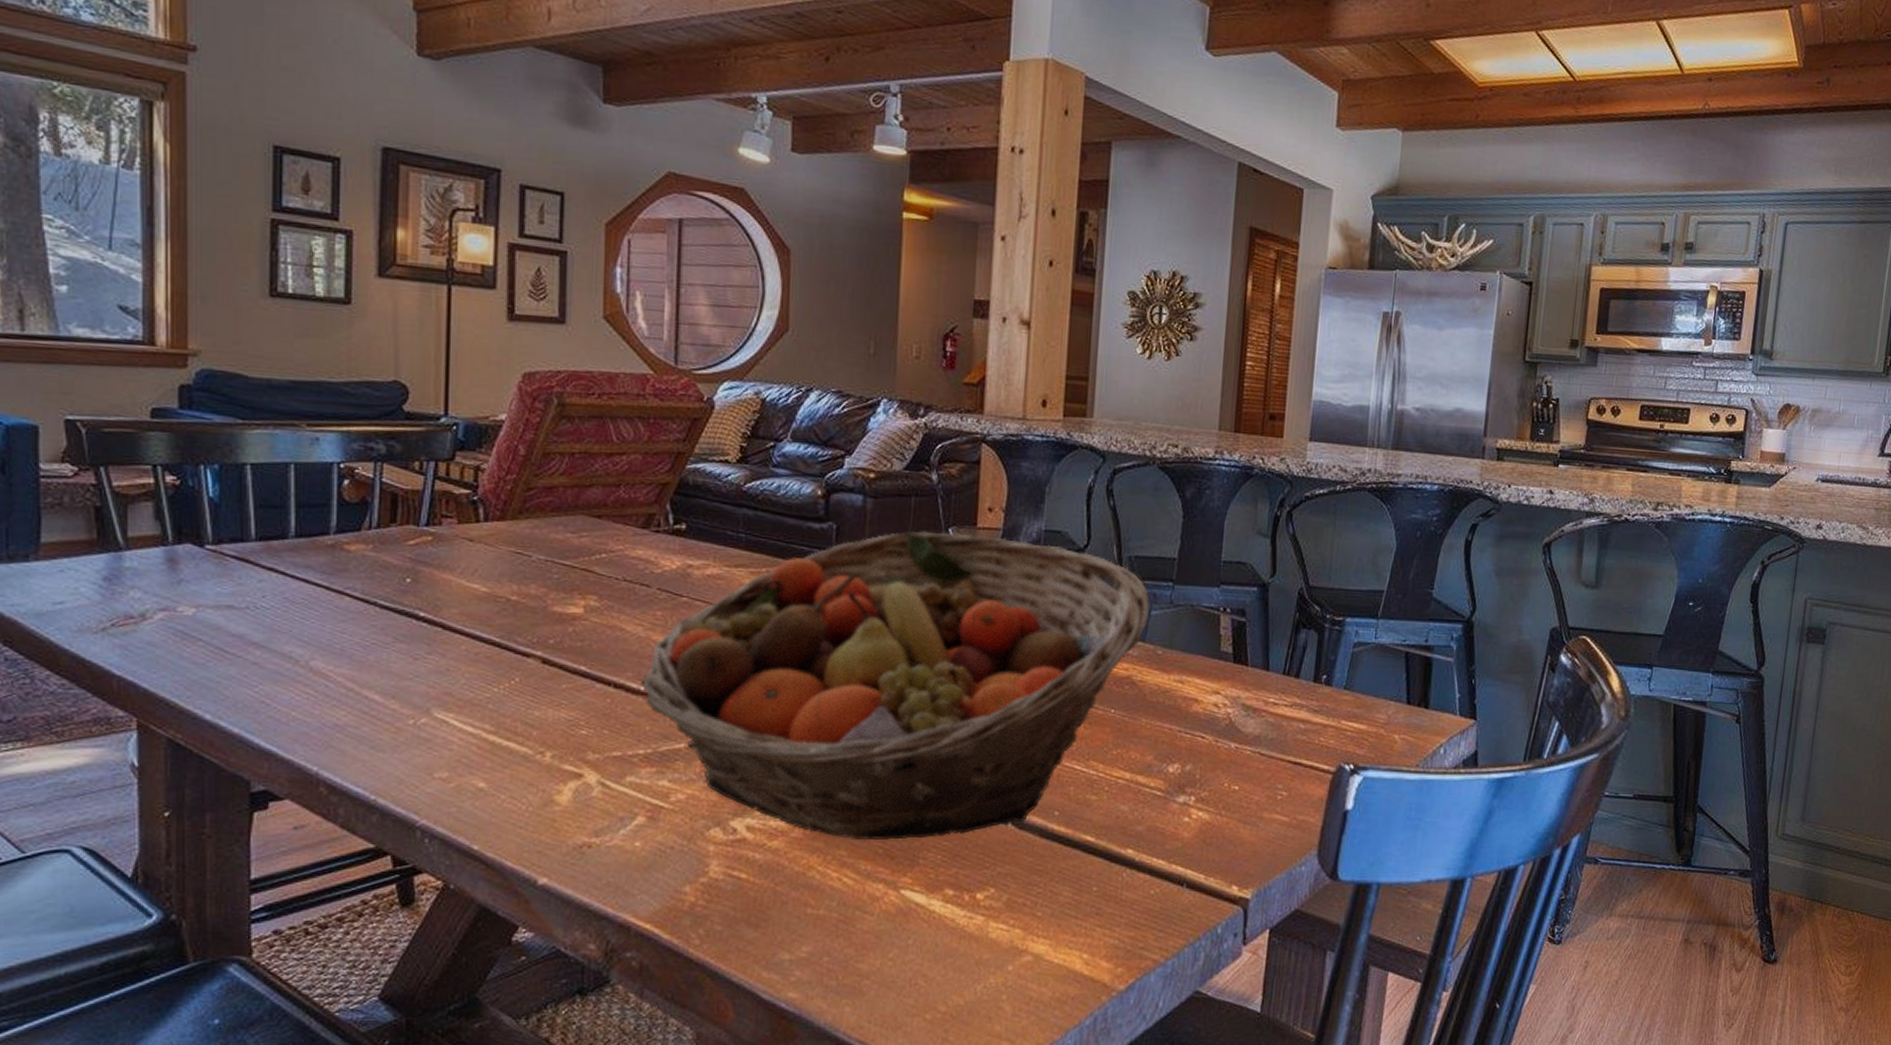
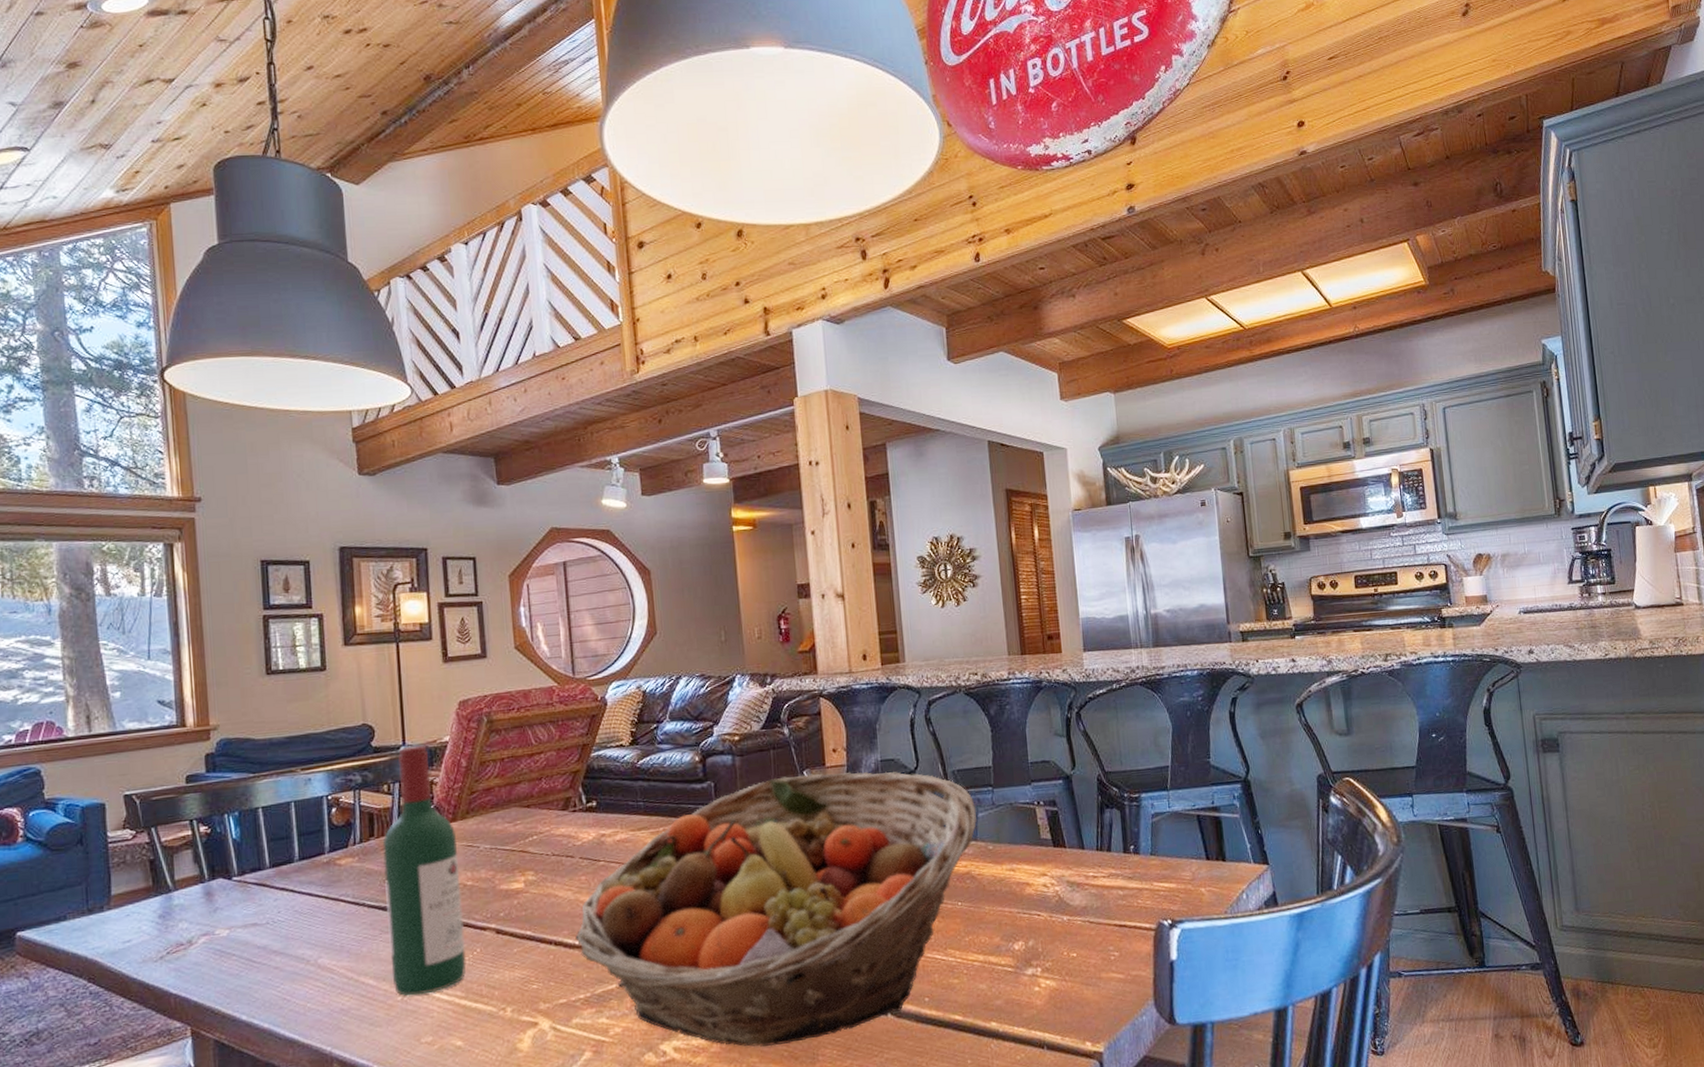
wine bottle: none [404,418,504,722] -> present [382,745,466,996]

